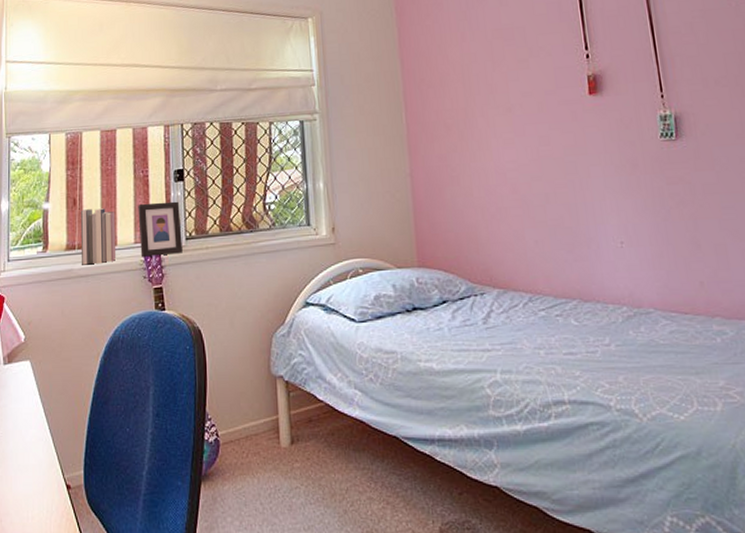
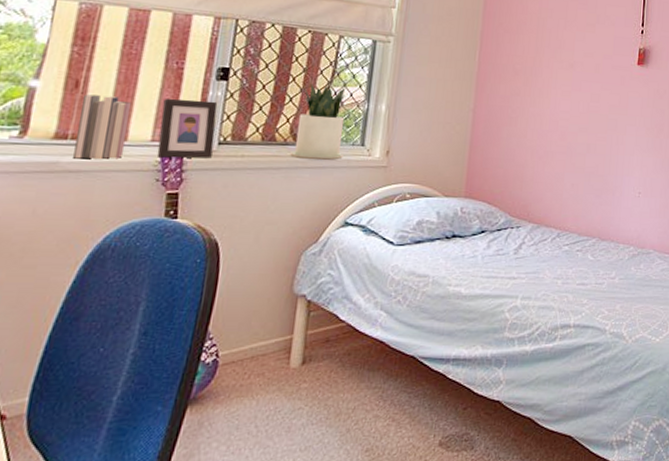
planter: none [245,171,293,246] -> present [289,83,346,161]

